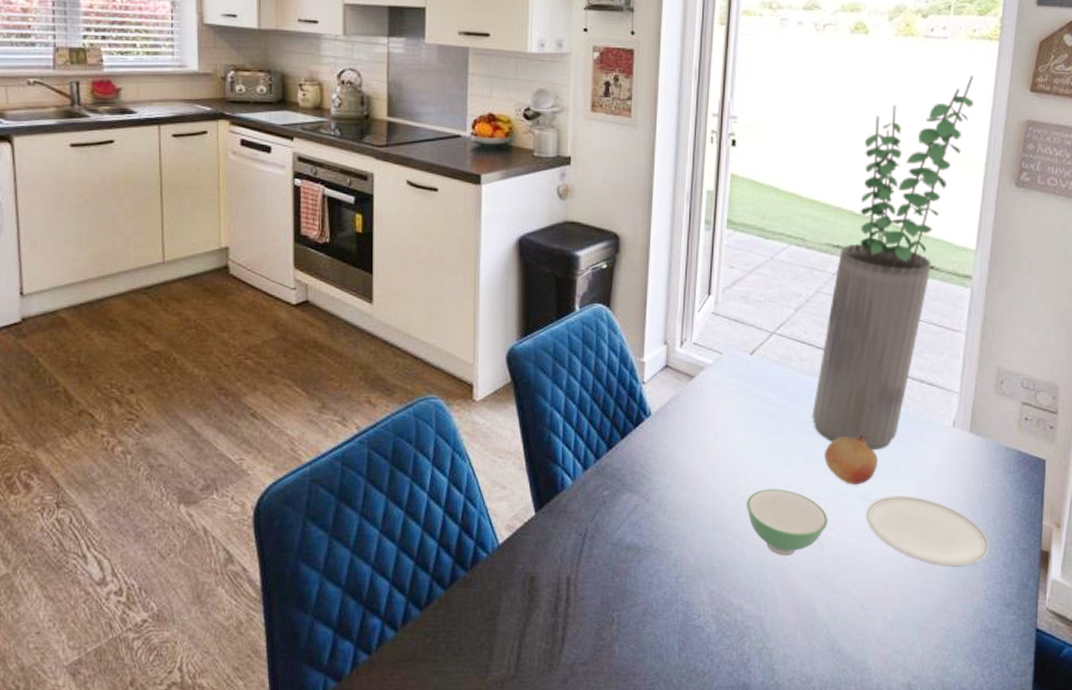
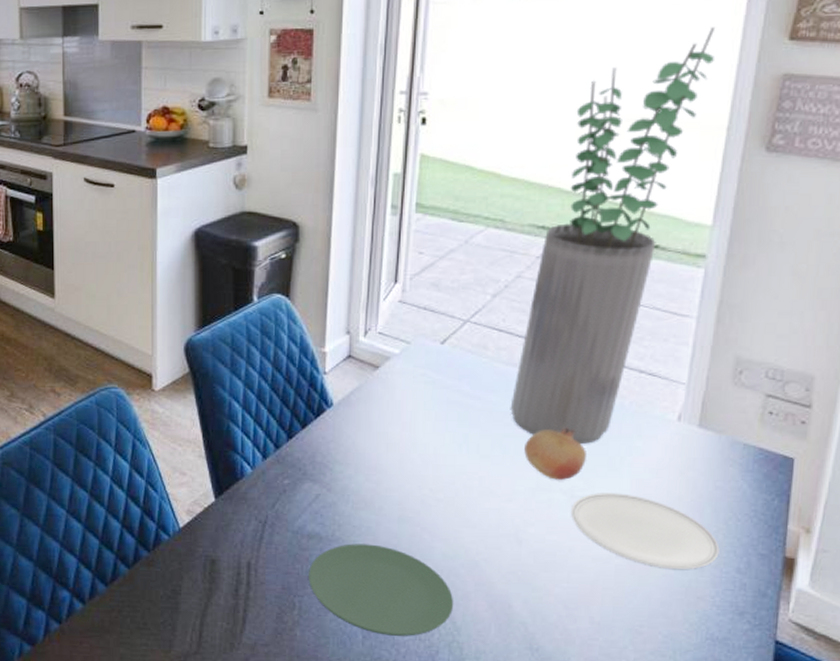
plate: none [627,554,763,646] -> present [309,544,453,636]
bowl: present [747,489,828,555] -> none [436,482,528,550]

